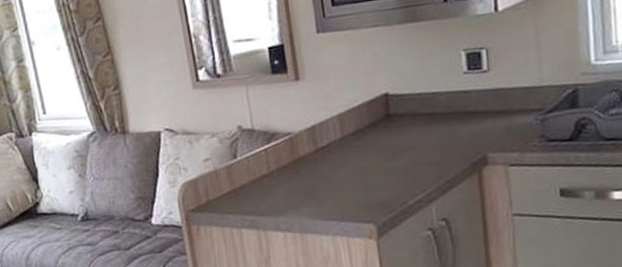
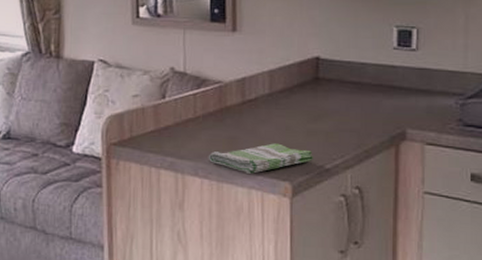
dish towel: none [288,186,395,221] -> present [208,143,313,174]

